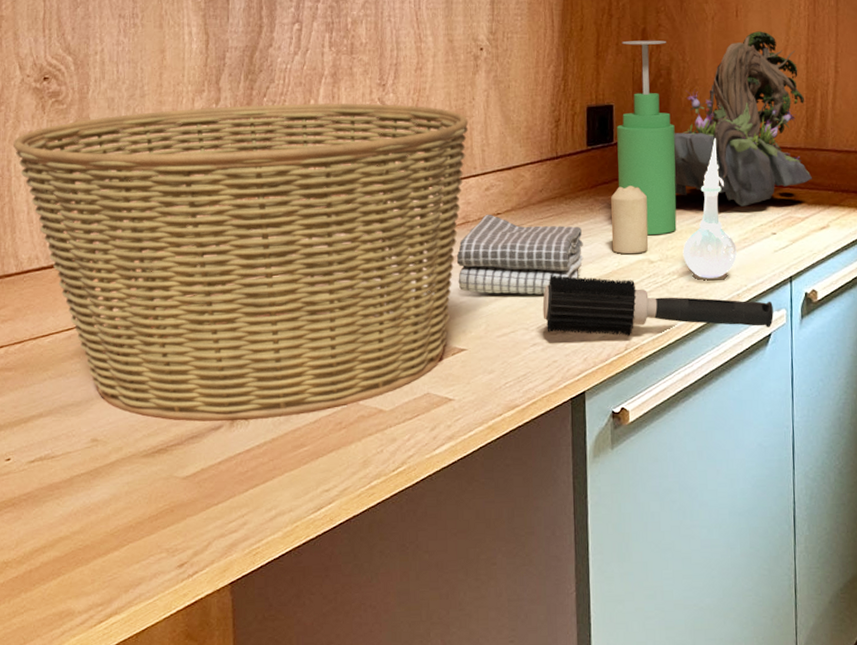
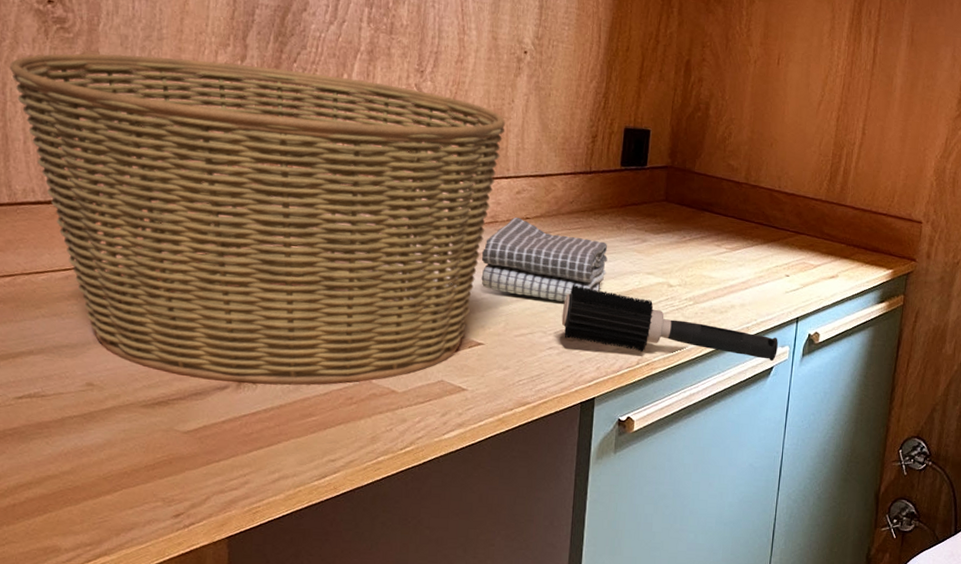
candle: present [610,186,649,255] -> none [634,210,673,276]
soap dispenser: present [617,40,677,236] -> none [646,69,708,262]
plant: present [674,31,812,207] -> none [700,82,831,247]
perfume bottle: present [683,138,737,280] -> none [701,178,752,311]

